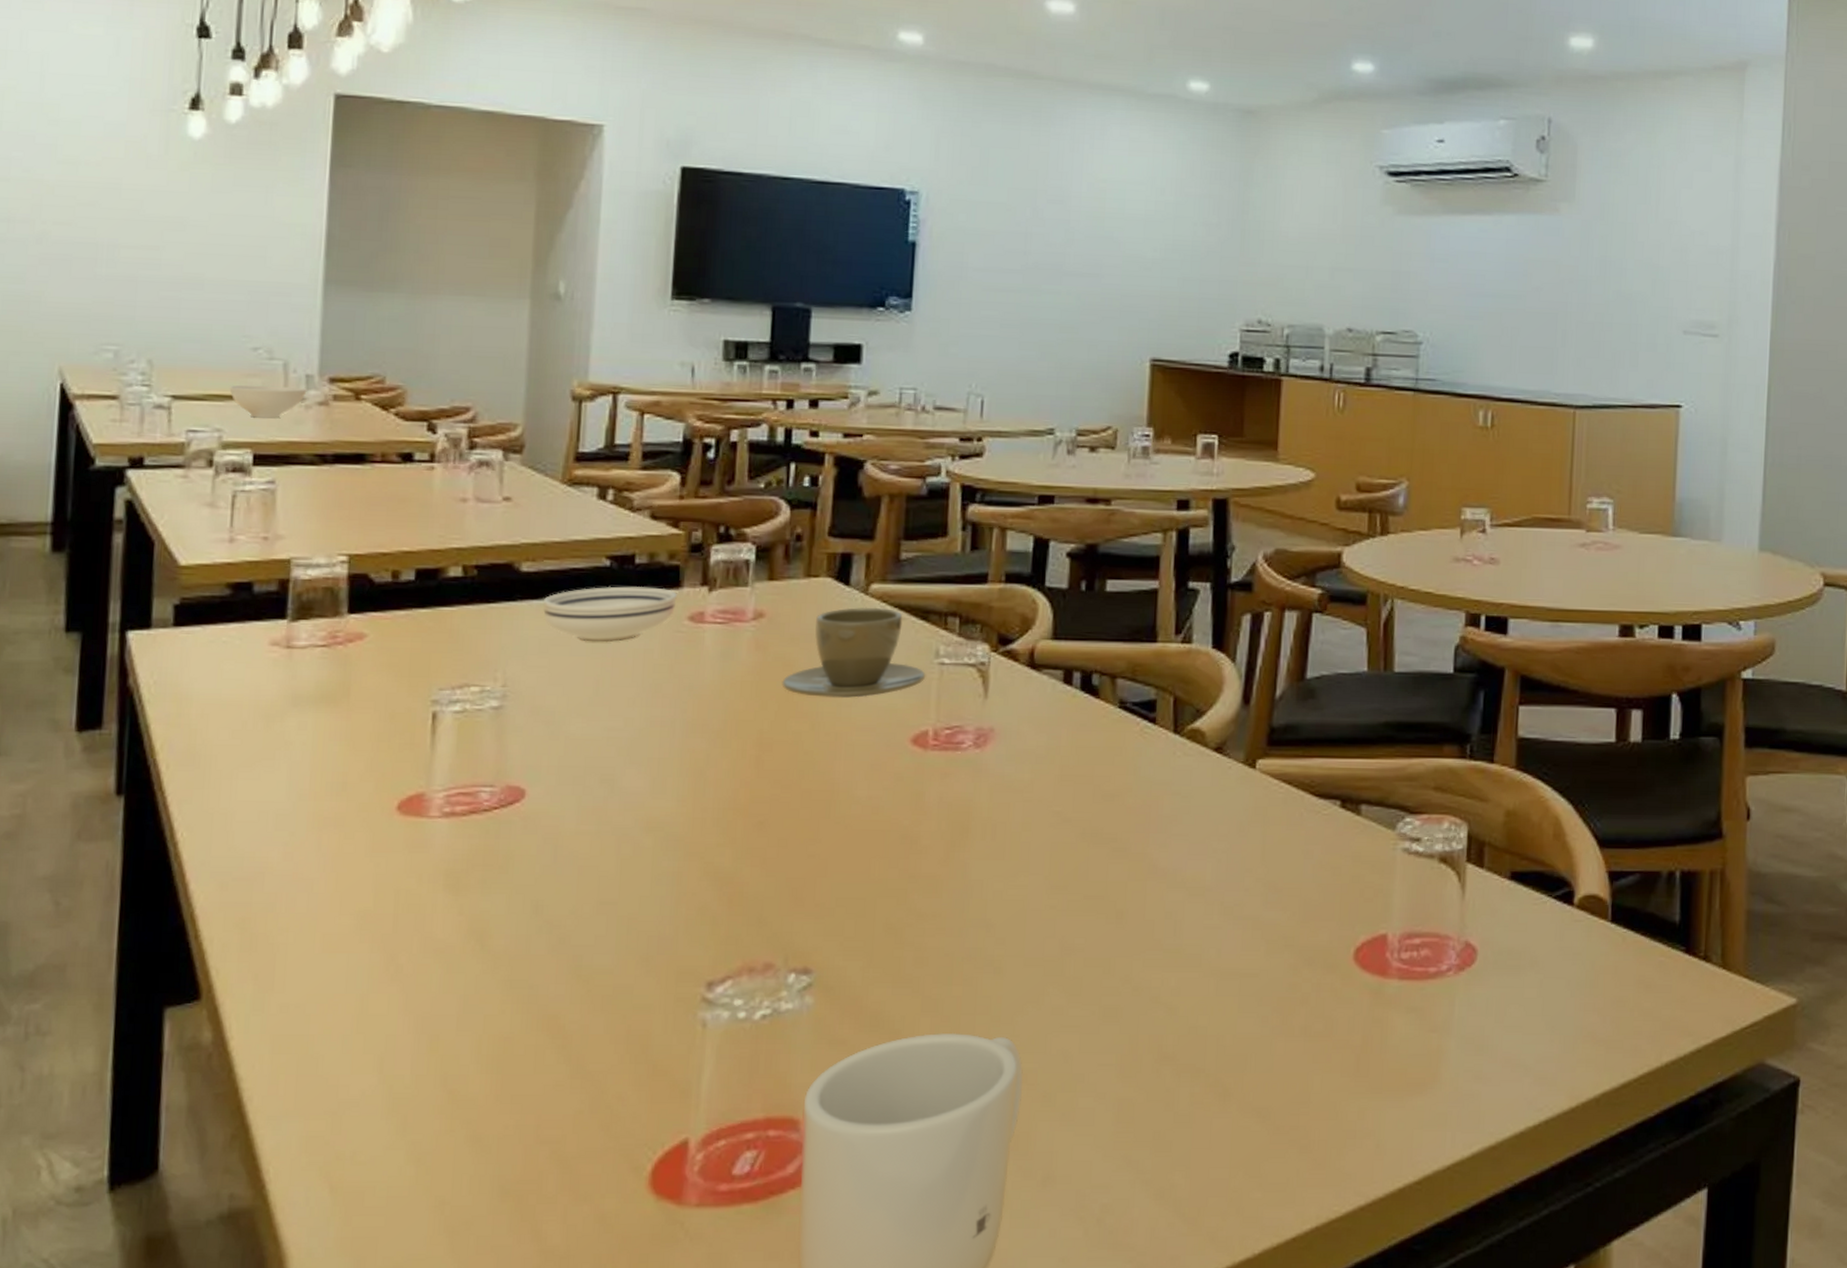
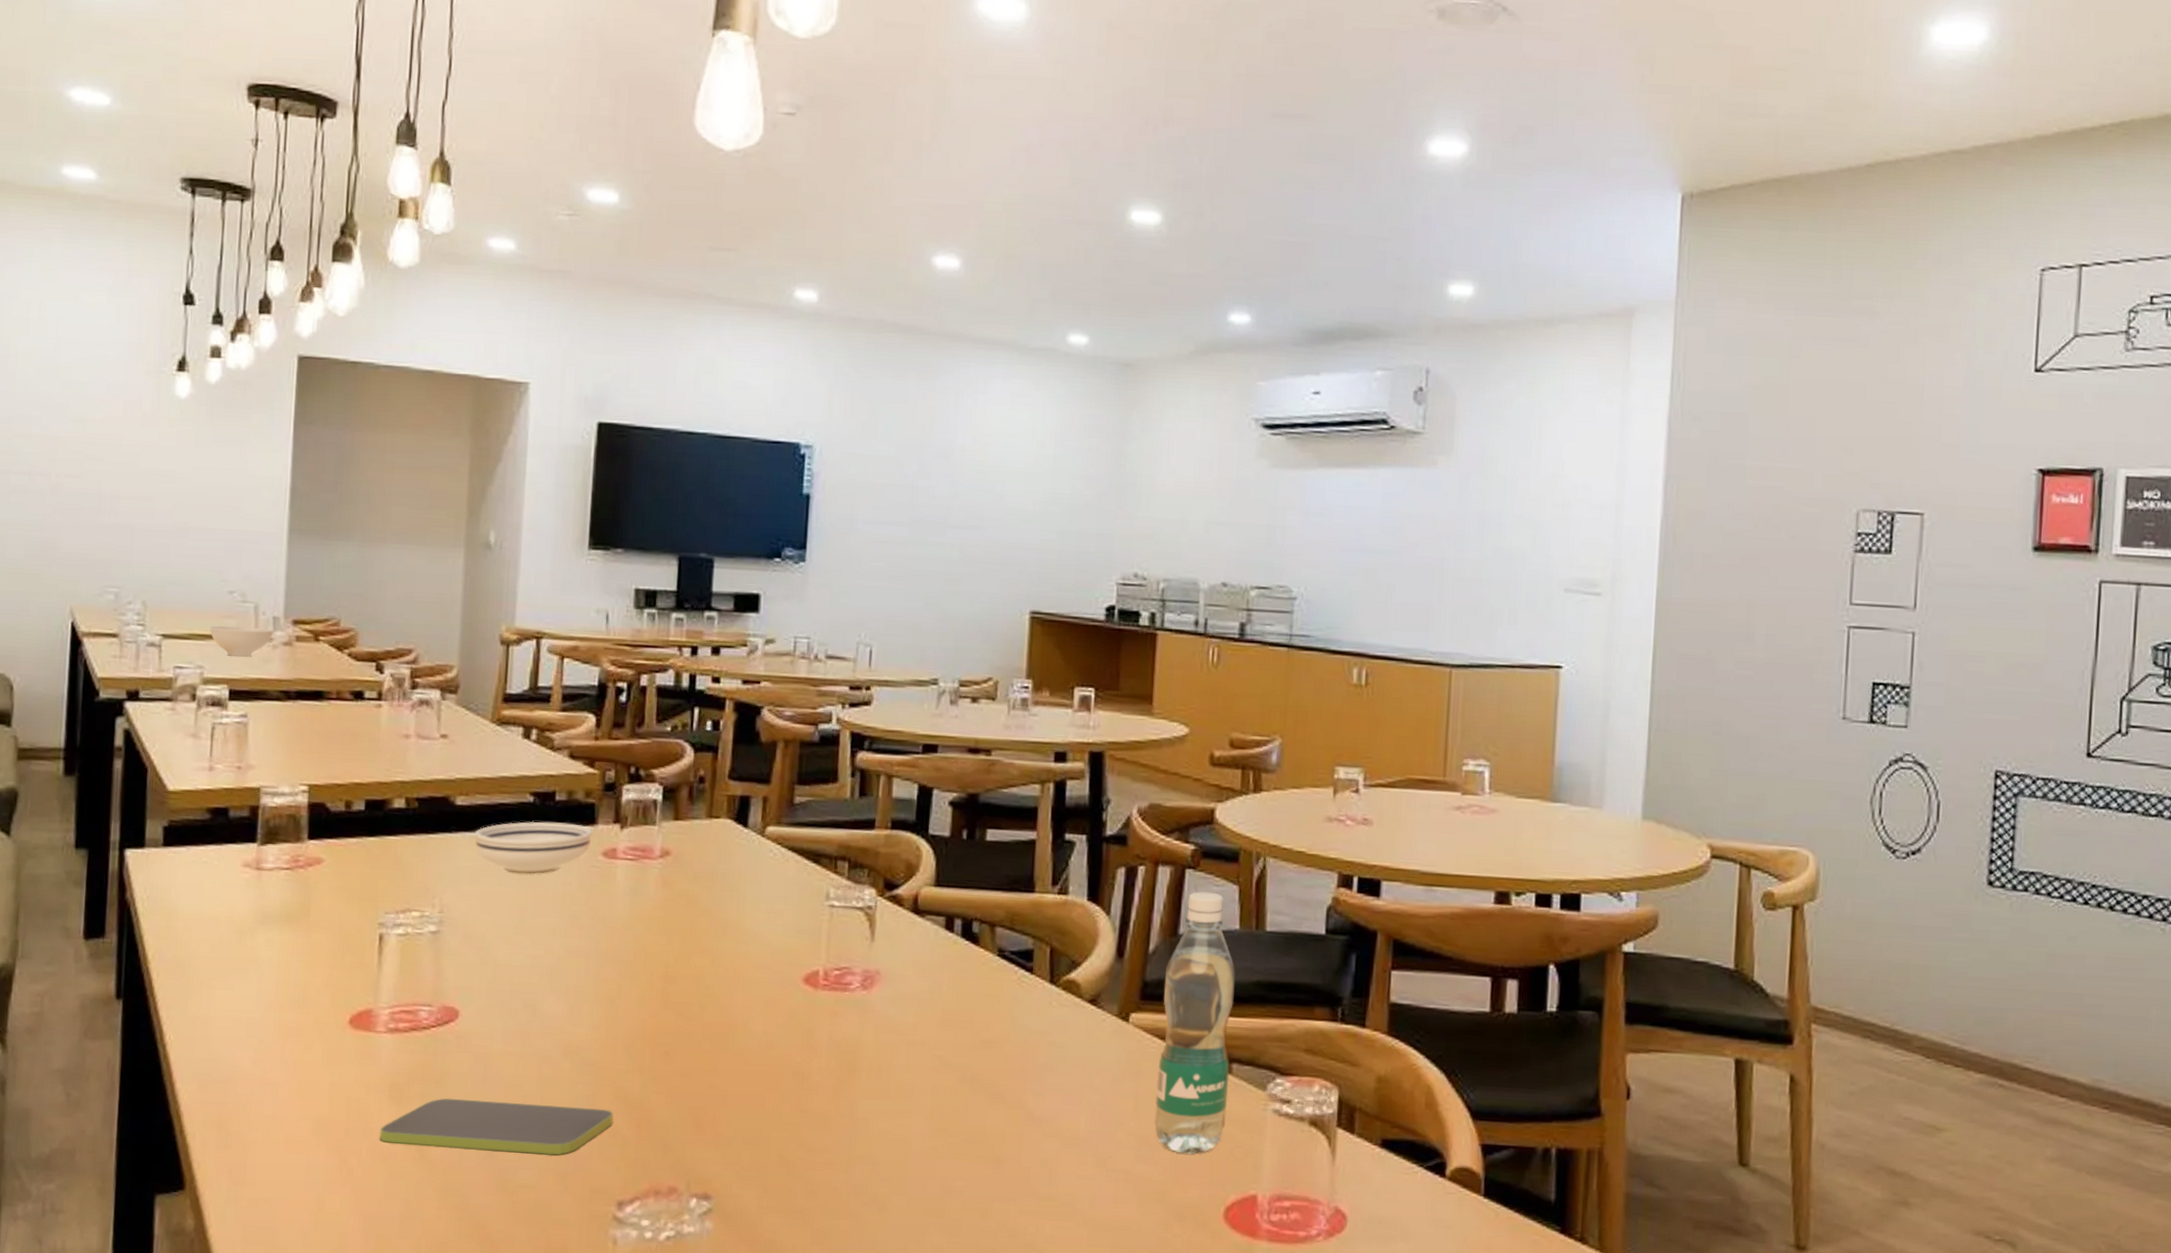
phone: none [433,883,702,938] -> present [379,1098,614,1156]
teacup: present [782,607,926,698] -> none [685,848,817,936]
bottle: none [1283,635,1364,897] -> present [1154,891,1236,1154]

